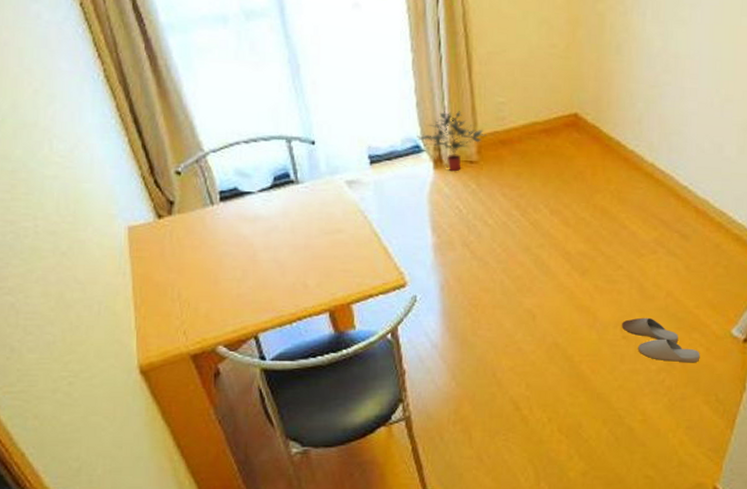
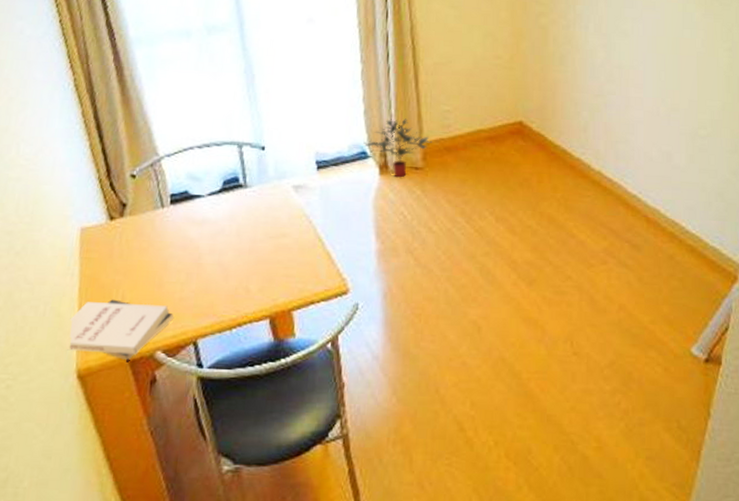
books: none [126,297,233,356] -> present [67,299,174,361]
slippers: present [622,317,700,363] -> none [572,332,658,384]

